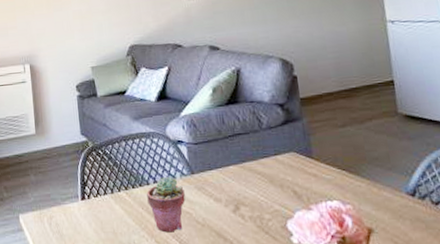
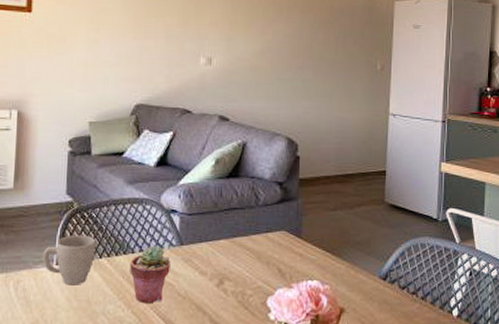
mug: none [68,171,114,219] -> present [42,235,96,285]

